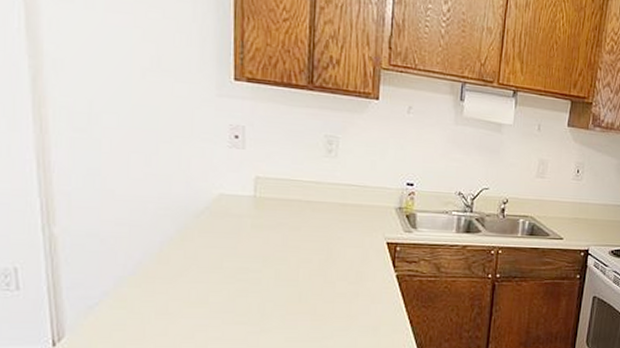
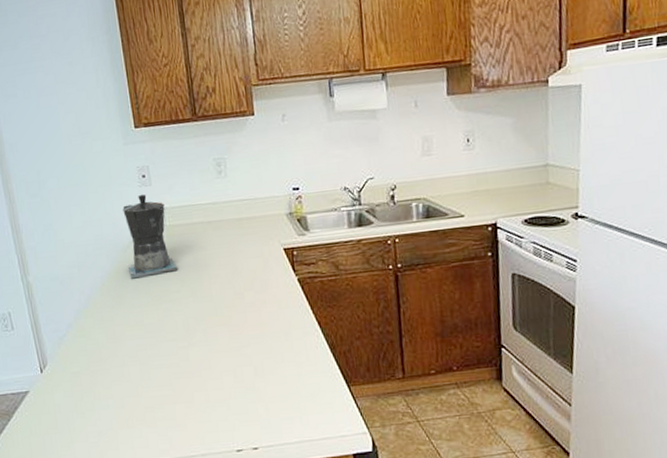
coffee maker: none [199,156,261,250] -> present [123,194,177,279]

